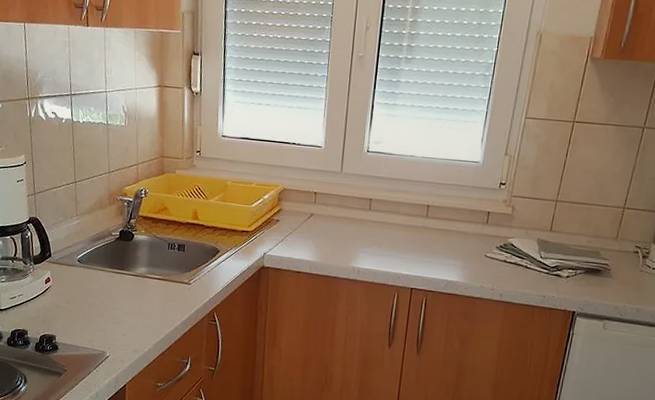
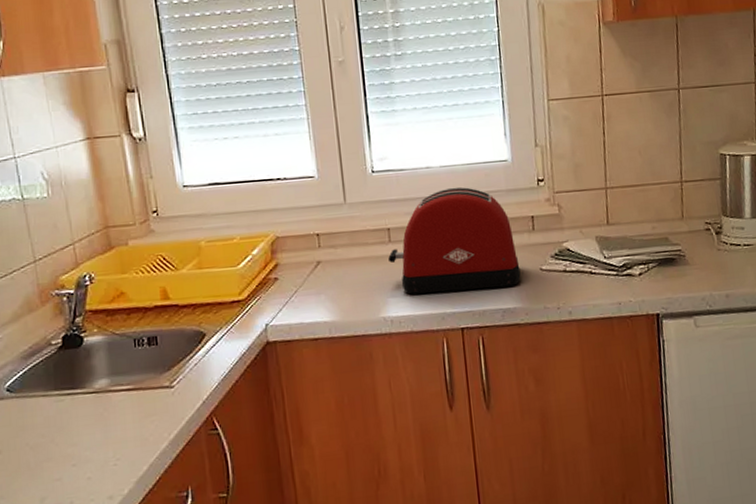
toaster: none [366,175,470,264] -> present [388,186,521,295]

